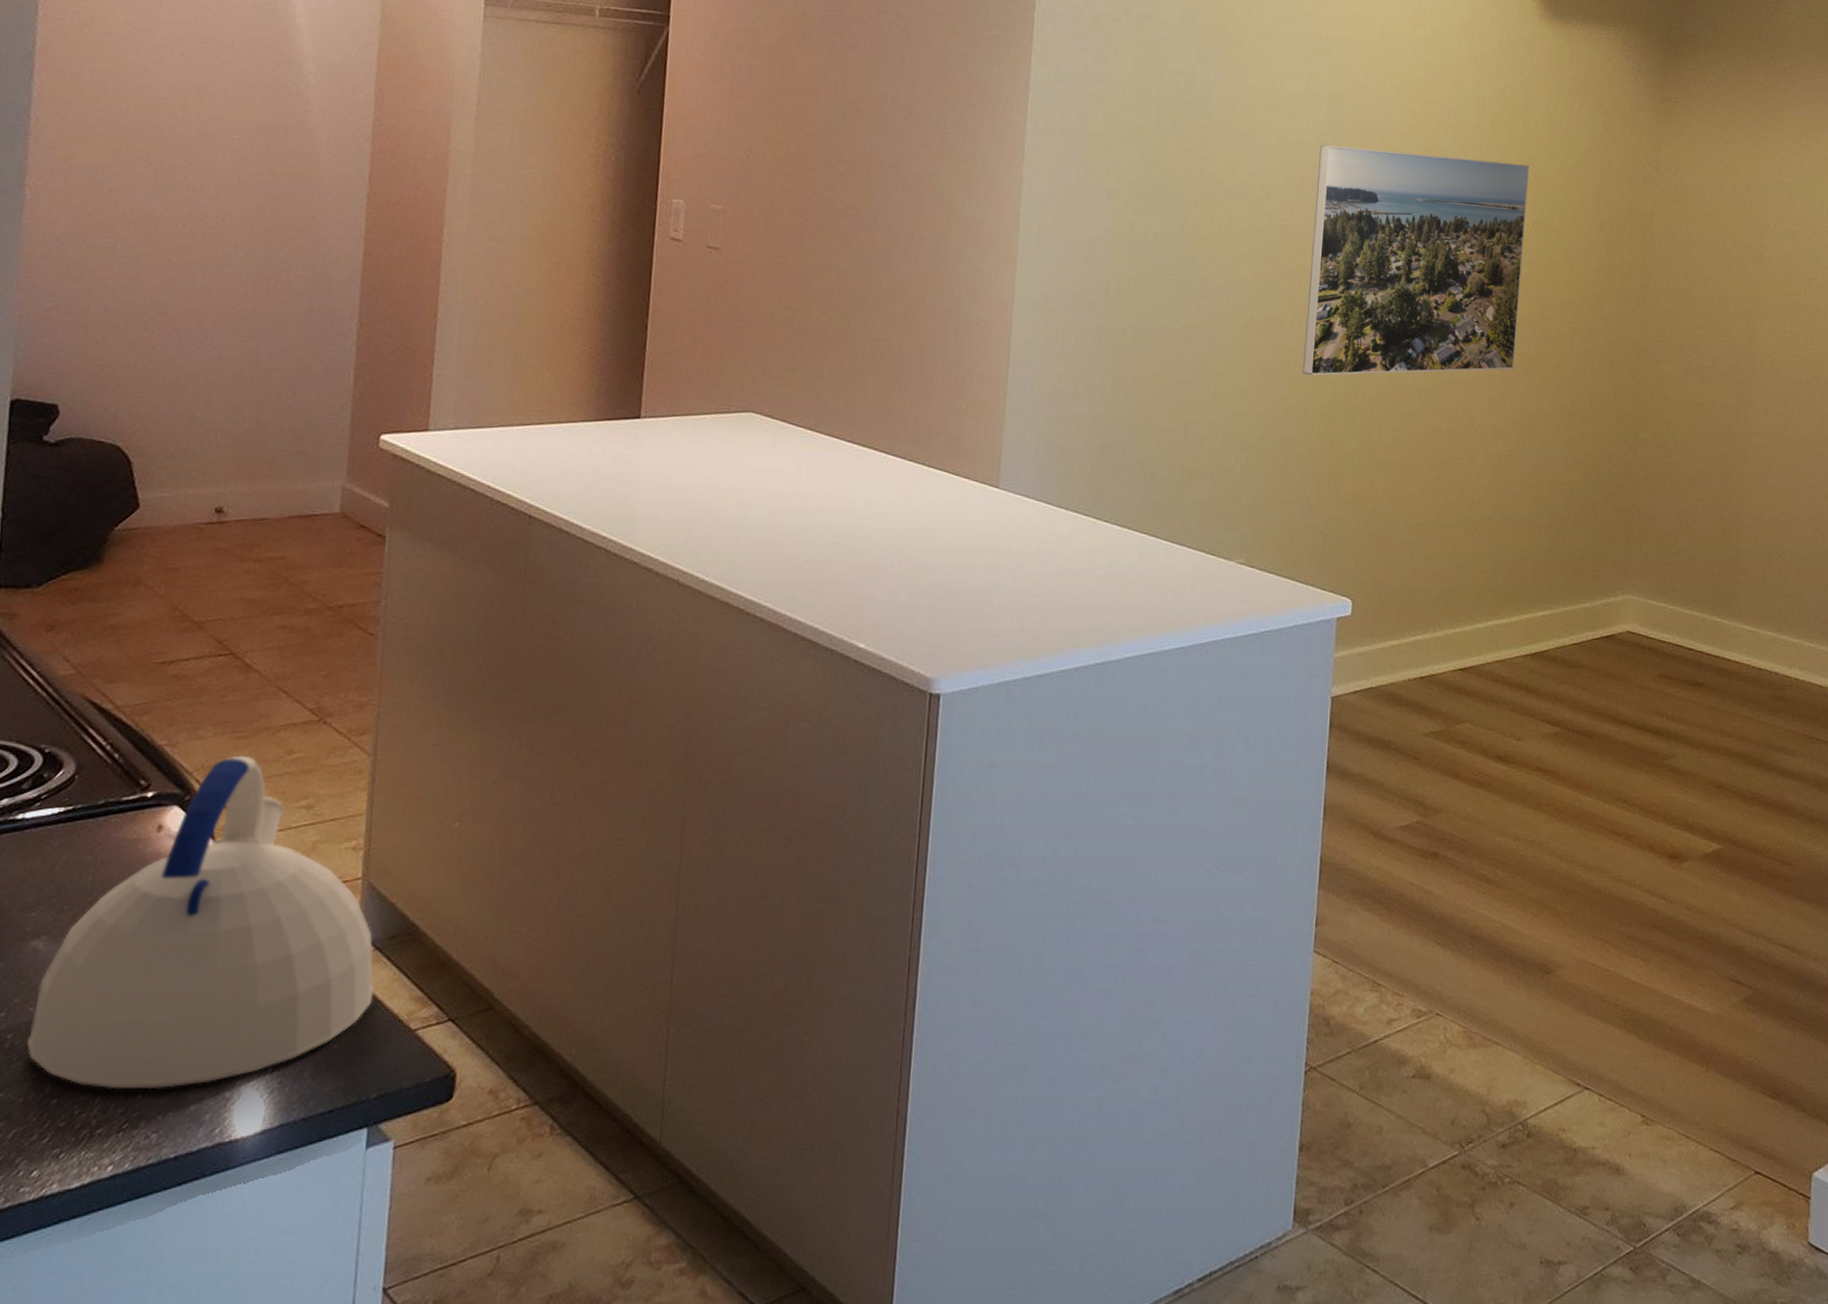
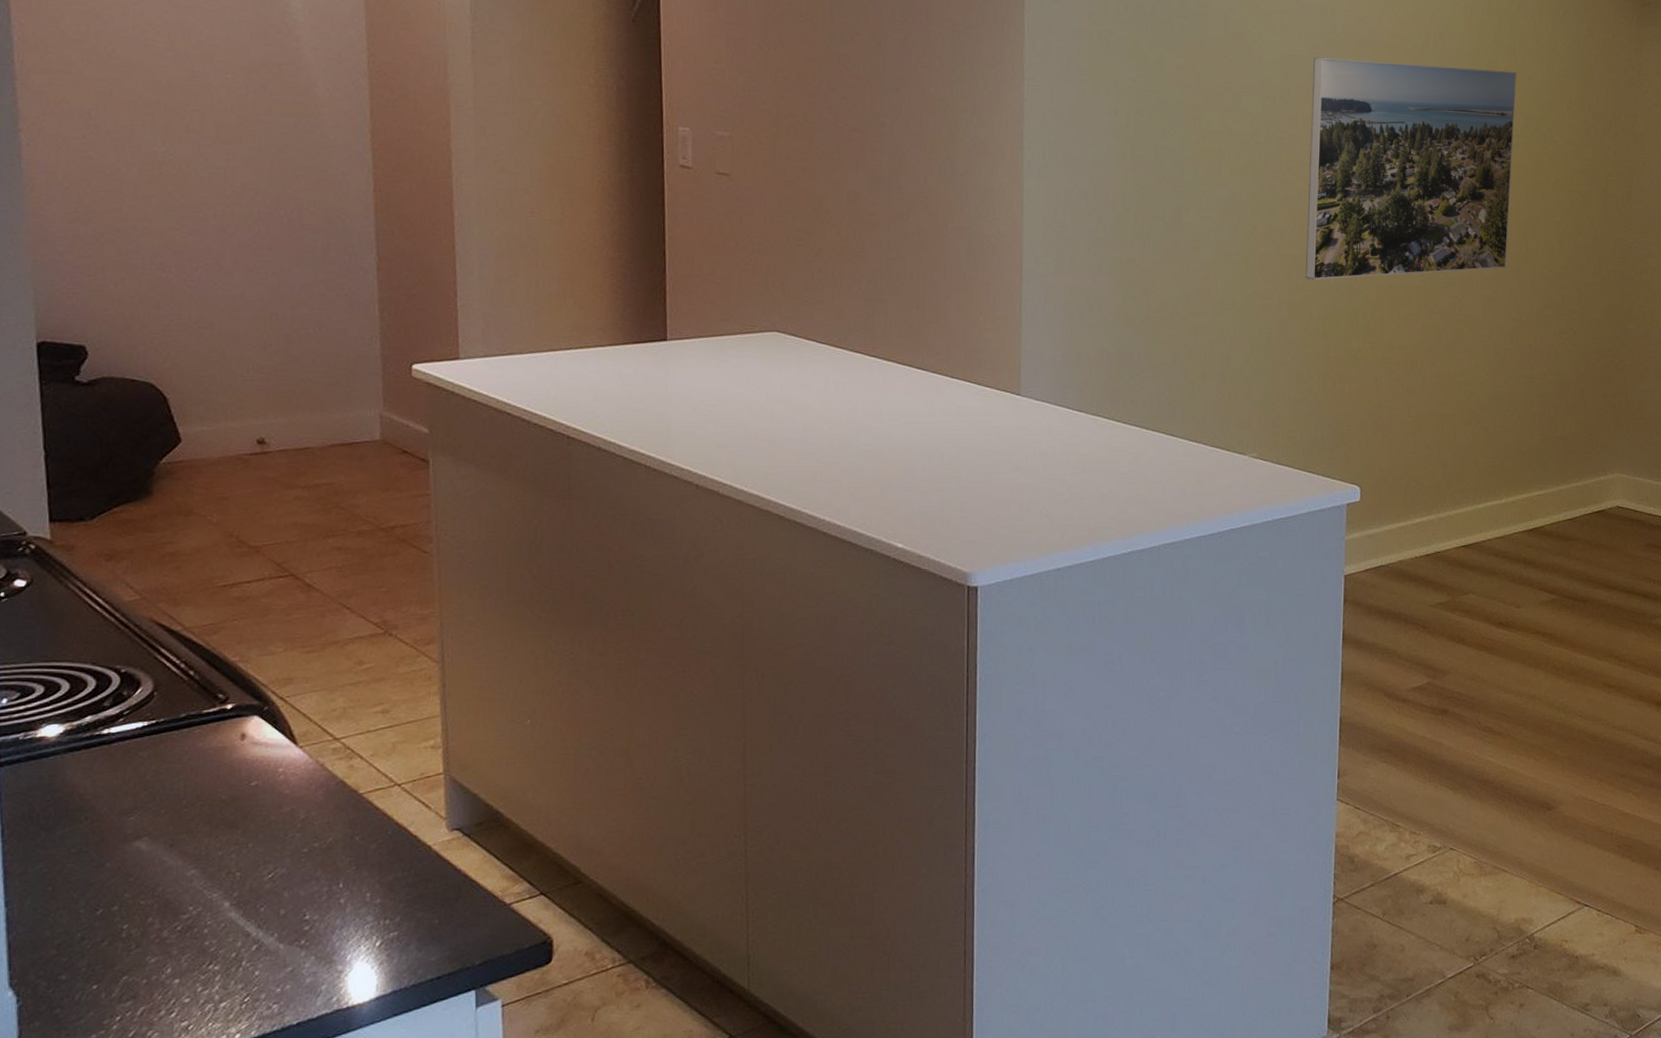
kettle: present [26,755,375,1090] -> none [142,668,467,969]

